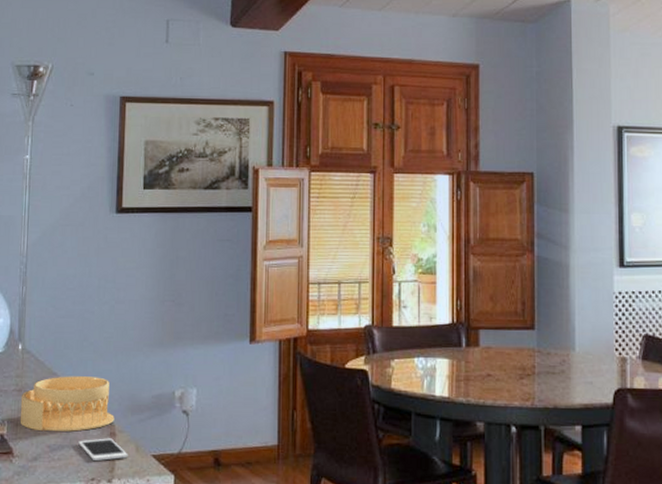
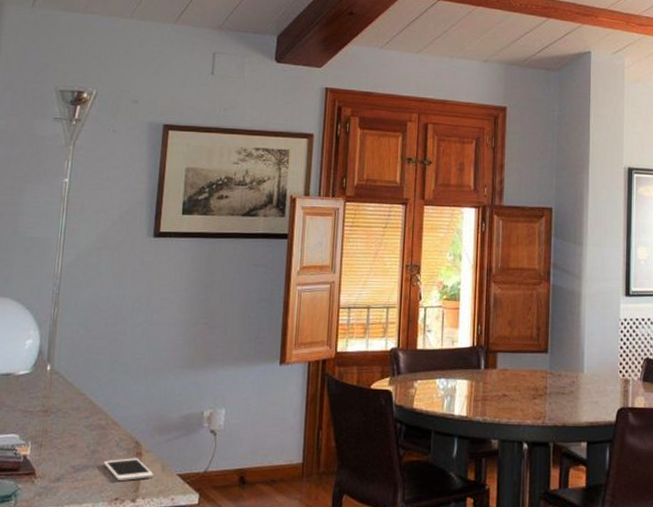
architectural model: present [19,376,114,432] -> none [44,396,142,452]

